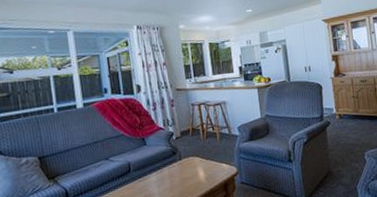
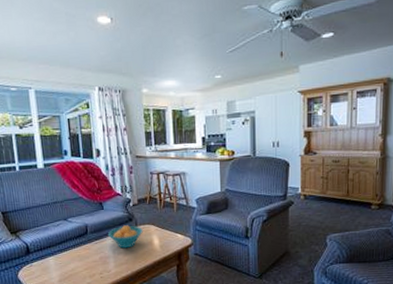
fruit bowl: none [151,159,188,184] -> present [107,225,143,249]

